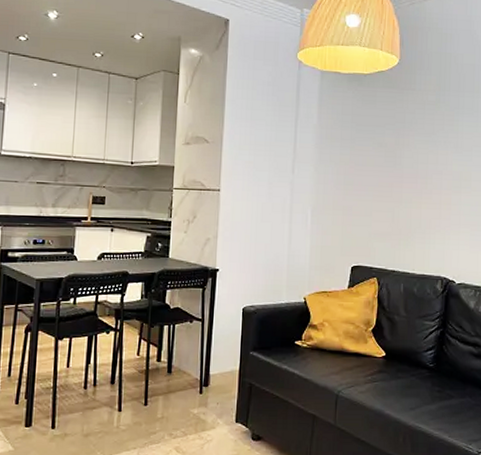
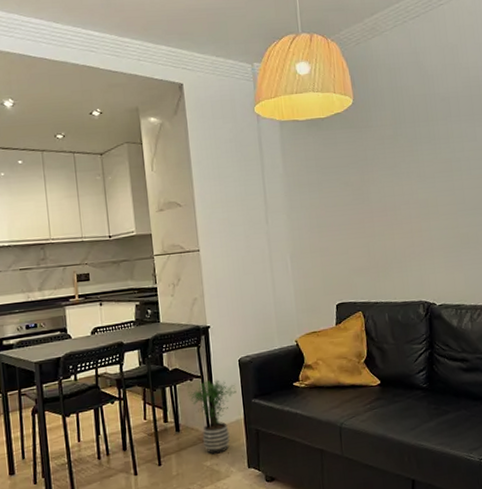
potted plant: none [186,325,236,403] -> present [188,379,237,455]

